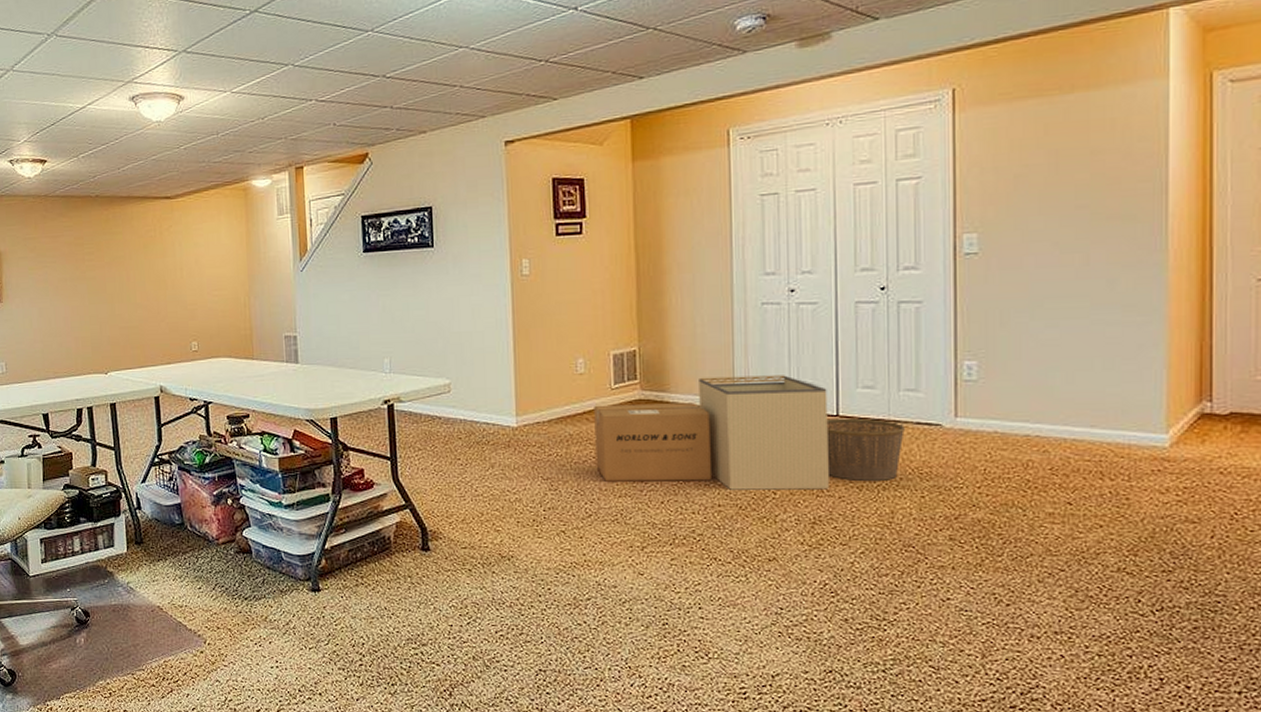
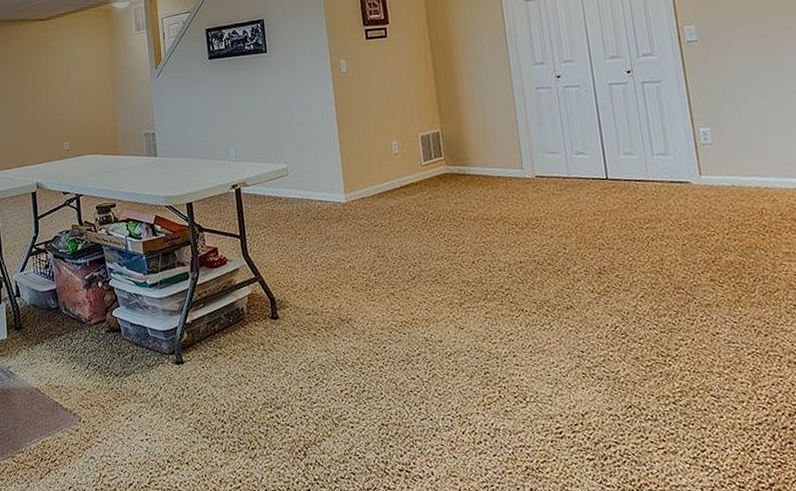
box: present [594,403,711,482] -> none [409,174,512,247]
storage bin: present [699,375,829,490] -> none [492,147,608,248]
basket: present [826,418,906,481] -> none [598,179,663,234]

